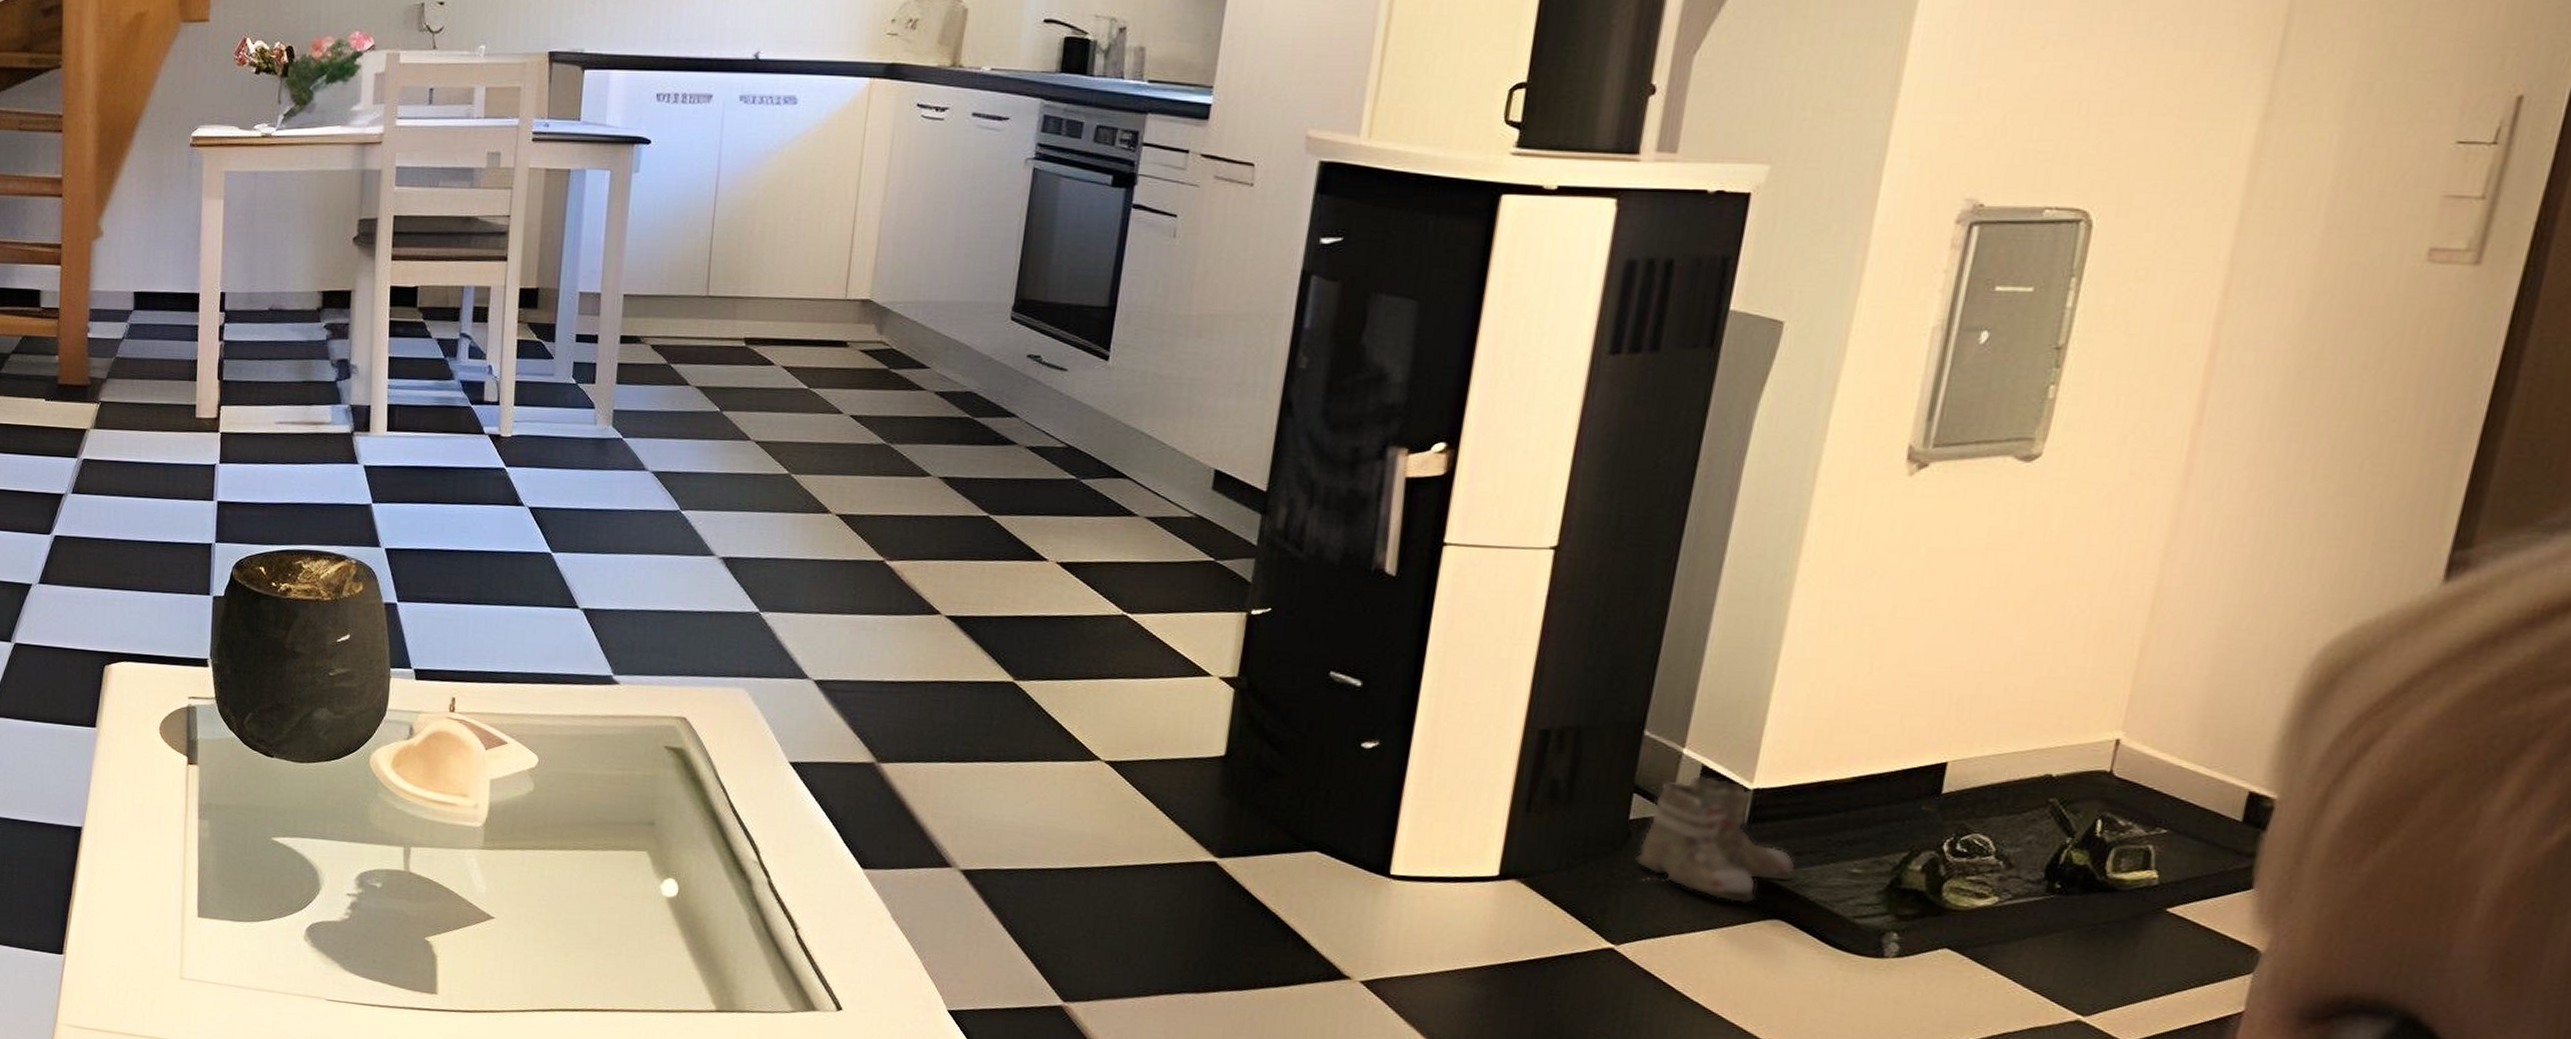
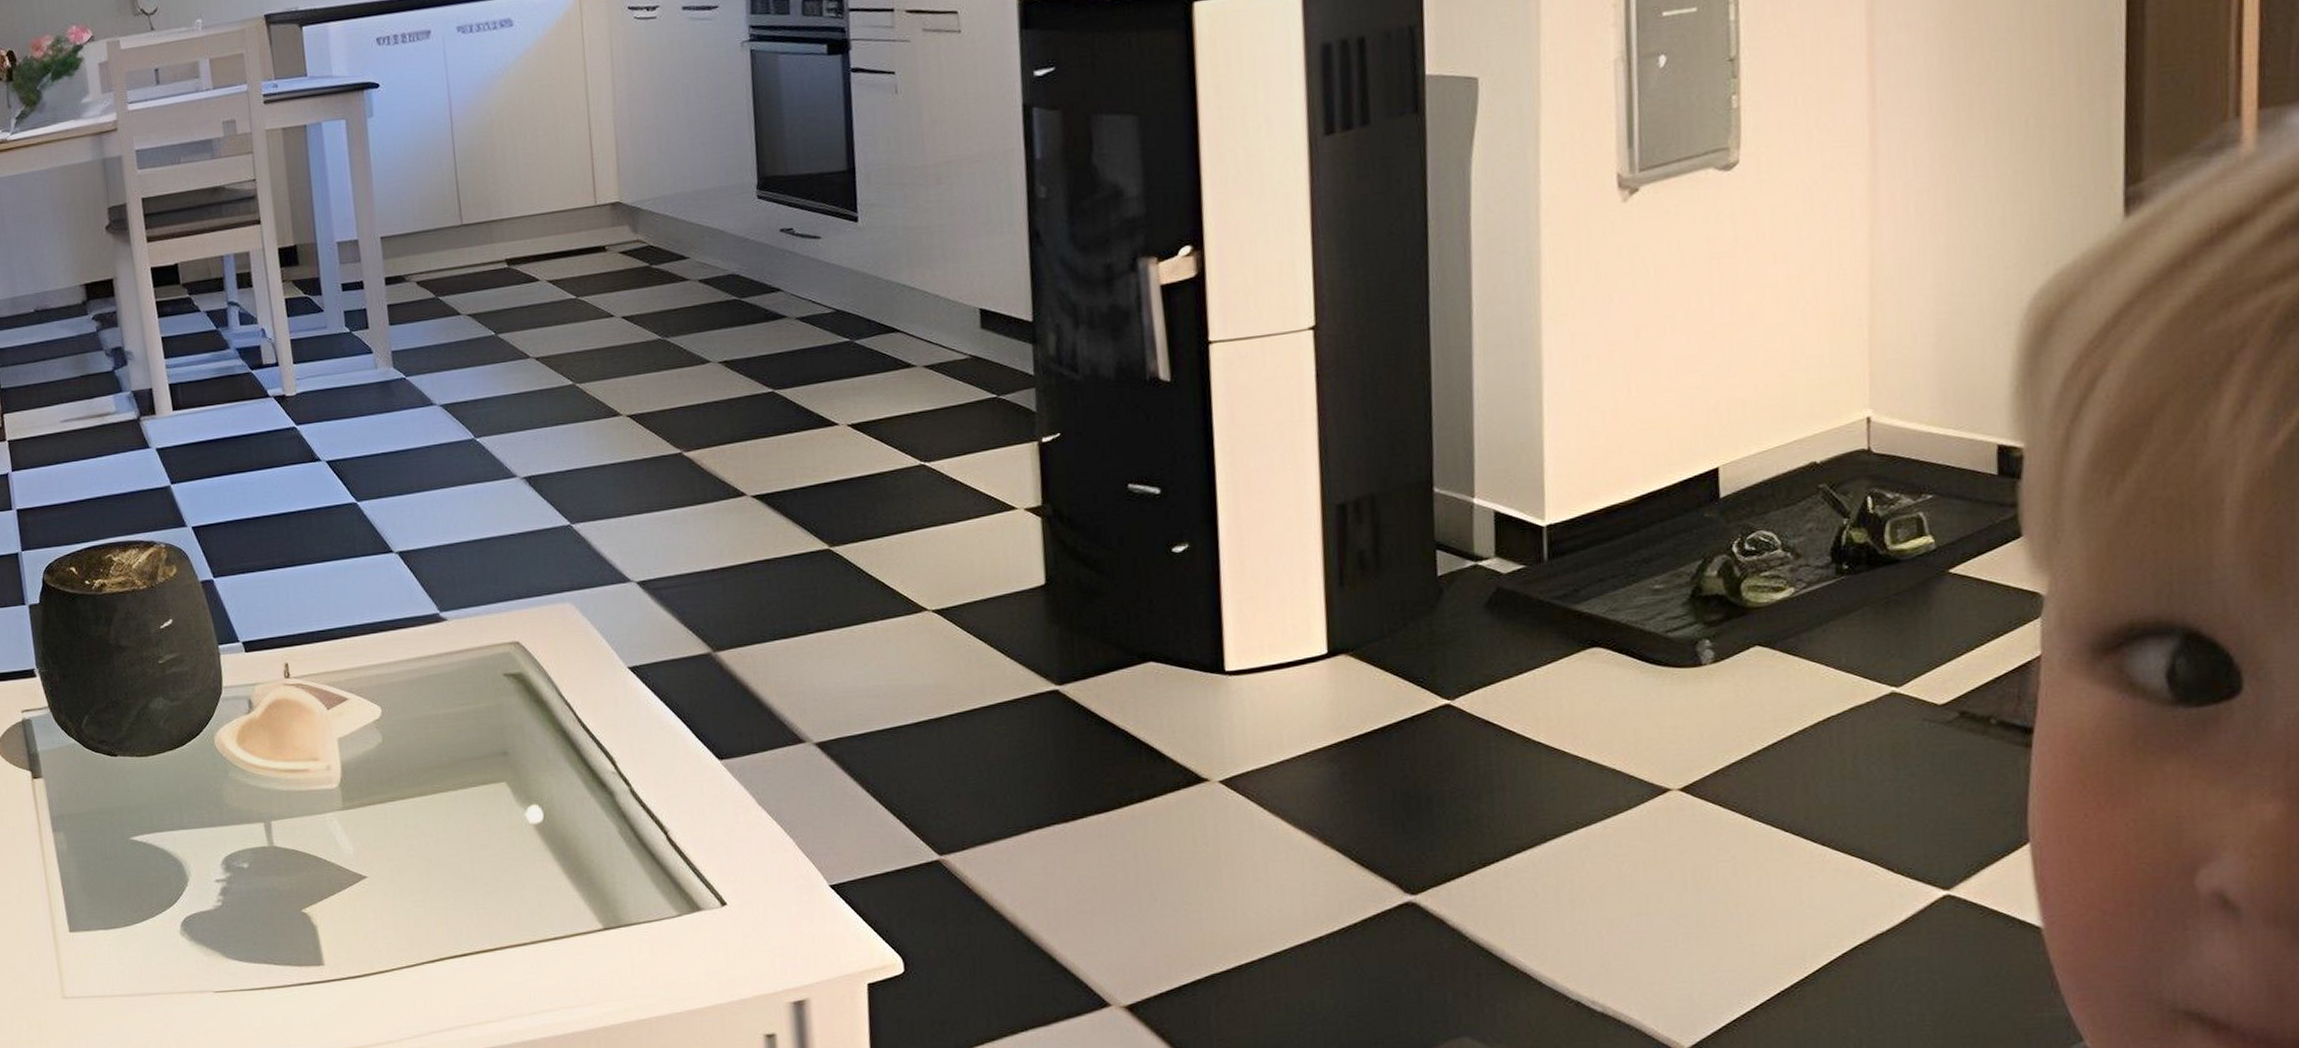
boots: present [1634,775,1796,903] -> none [1451,521,1603,639]

